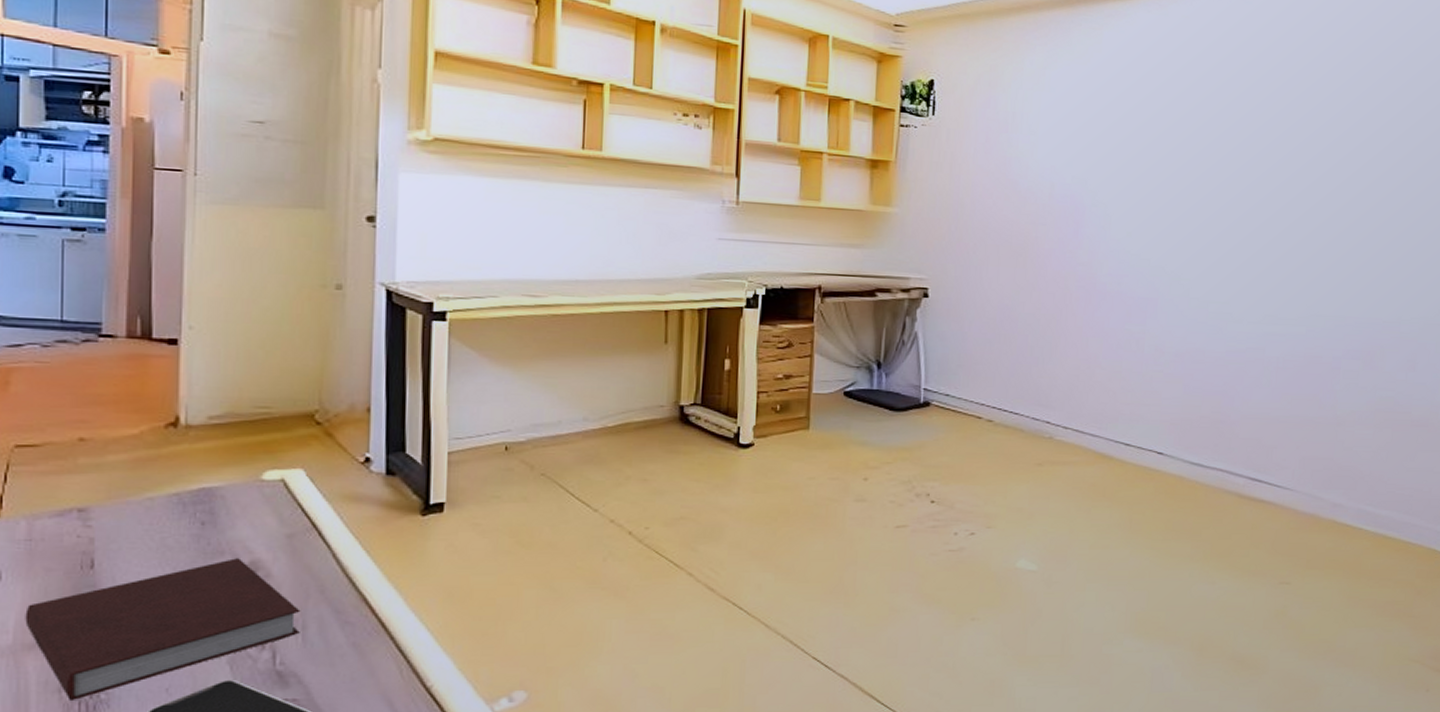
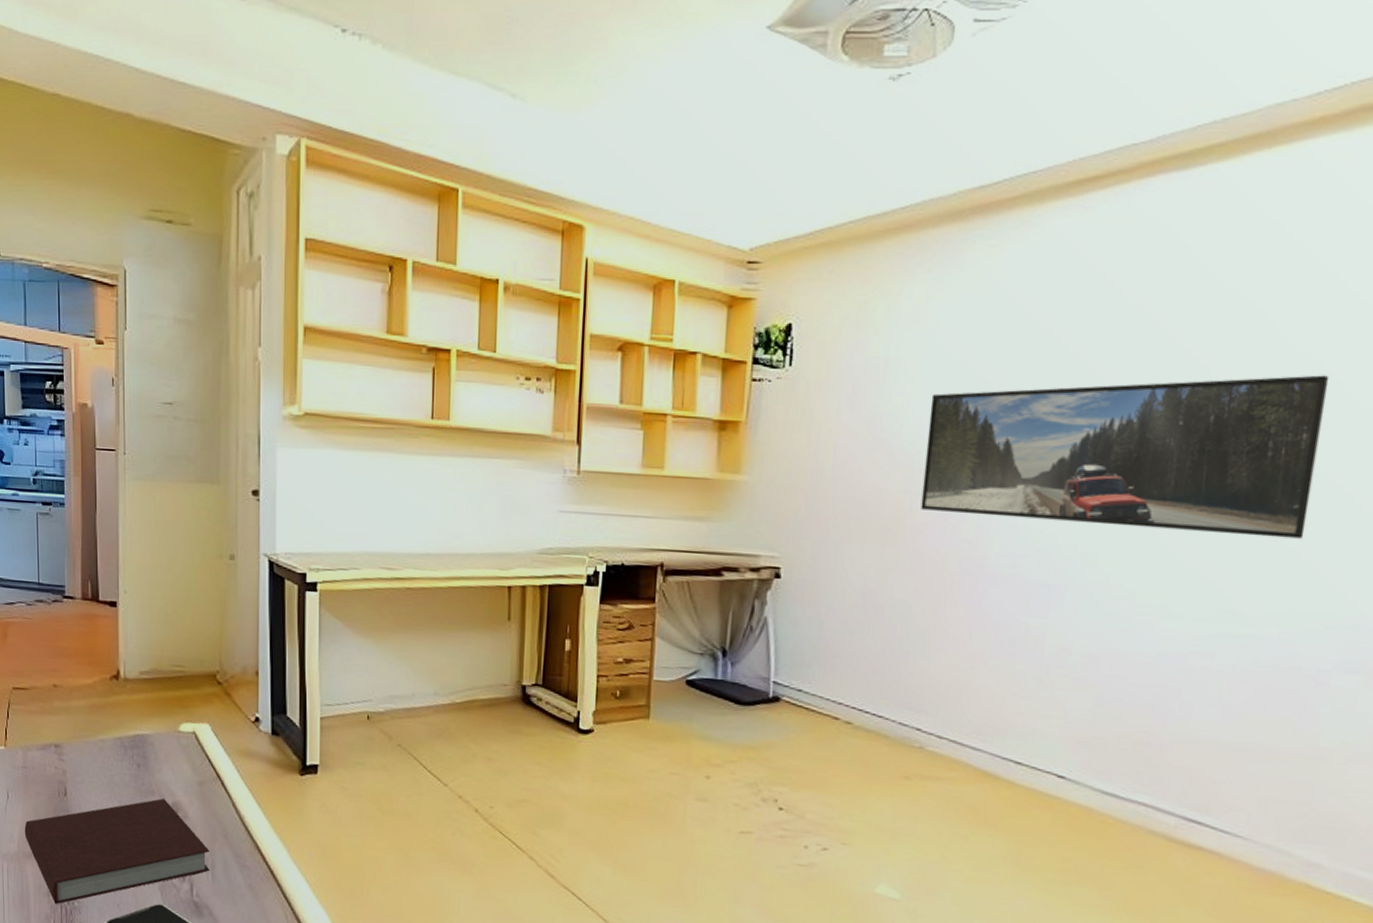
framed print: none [1044,140,1328,260] -> present [920,375,1328,539]

